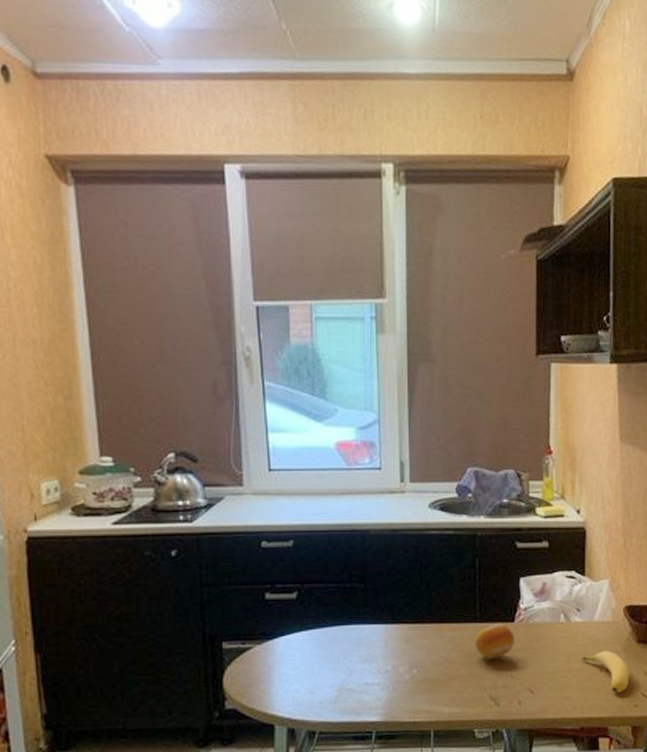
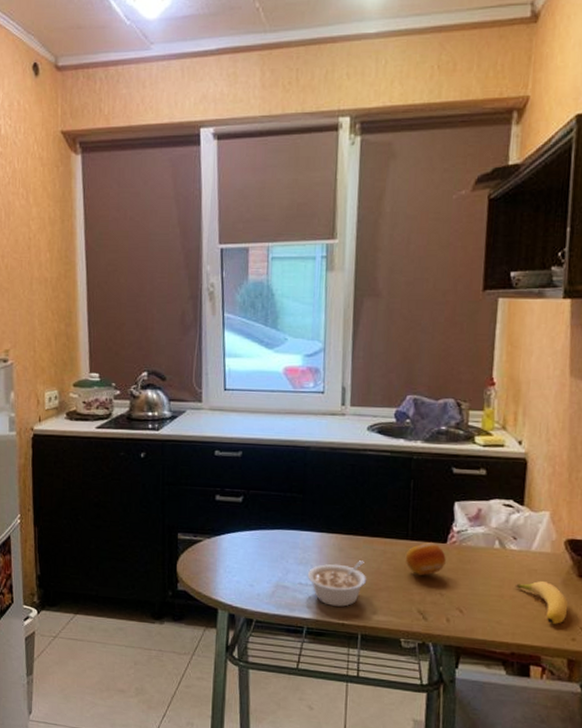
legume: none [373,650,437,704] -> present [307,560,367,607]

